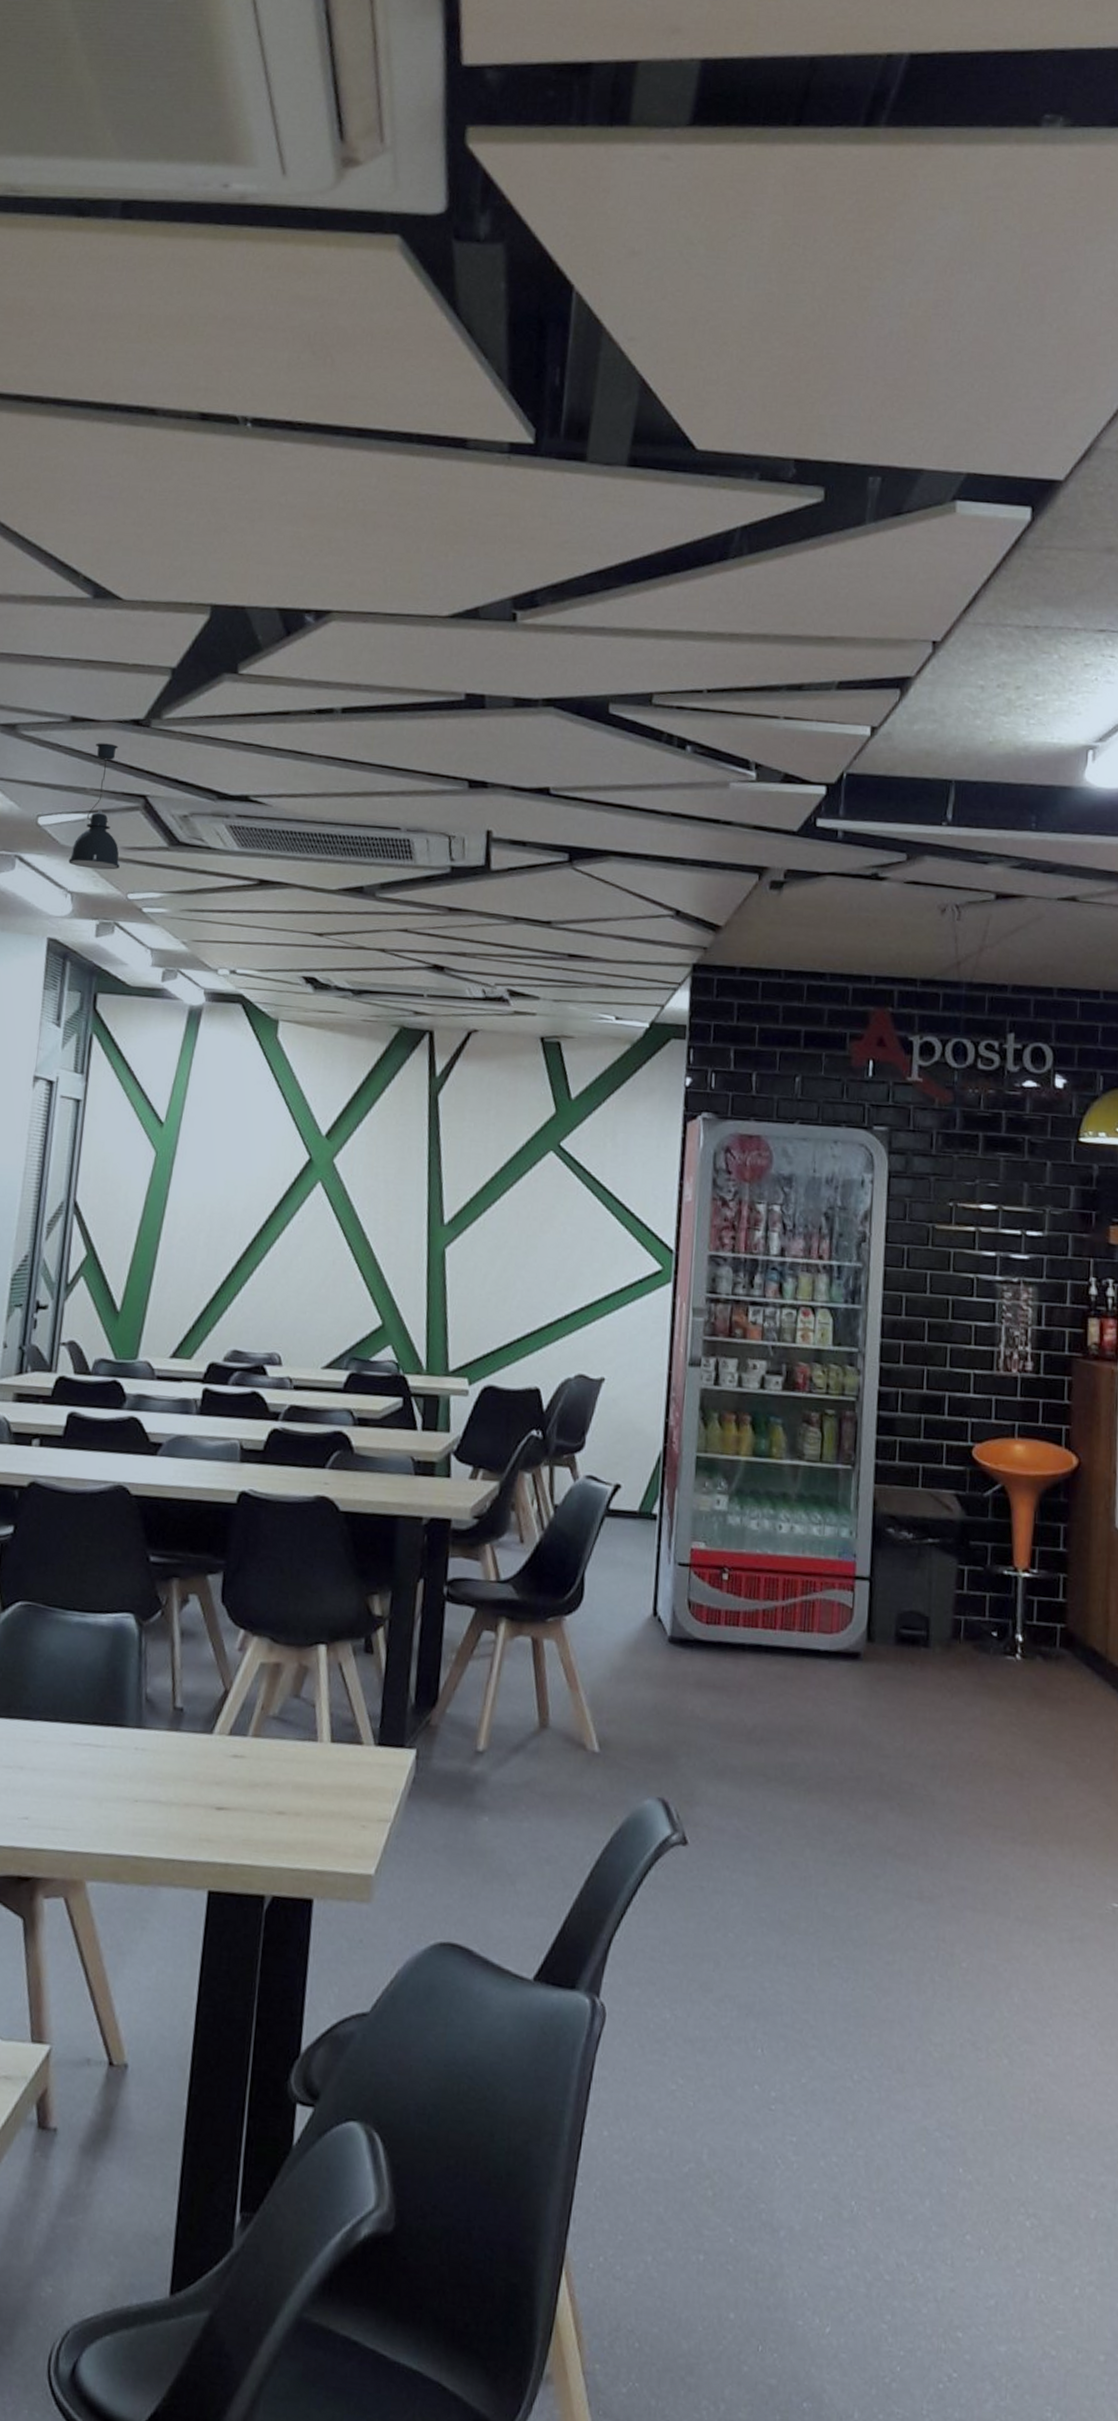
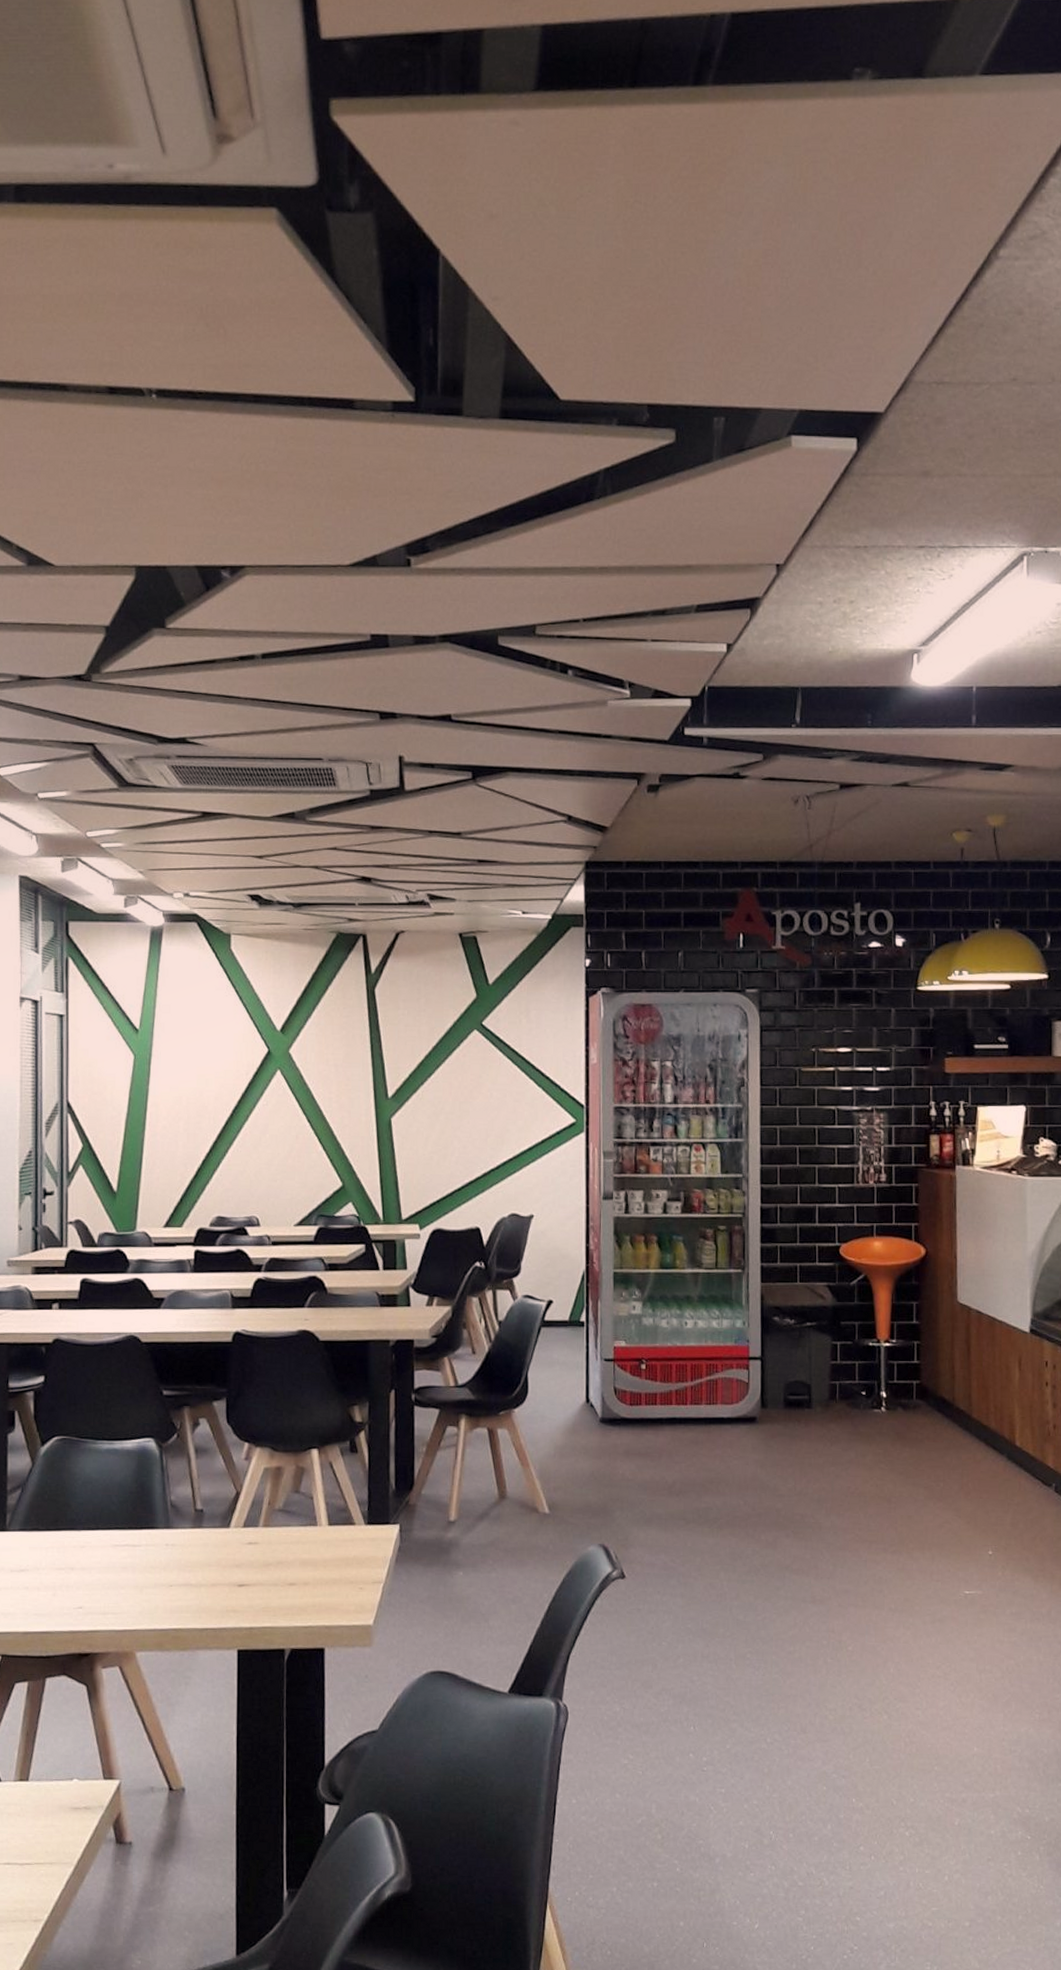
pendant light: present [68,743,120,870] -> none [30,698,77,812]

